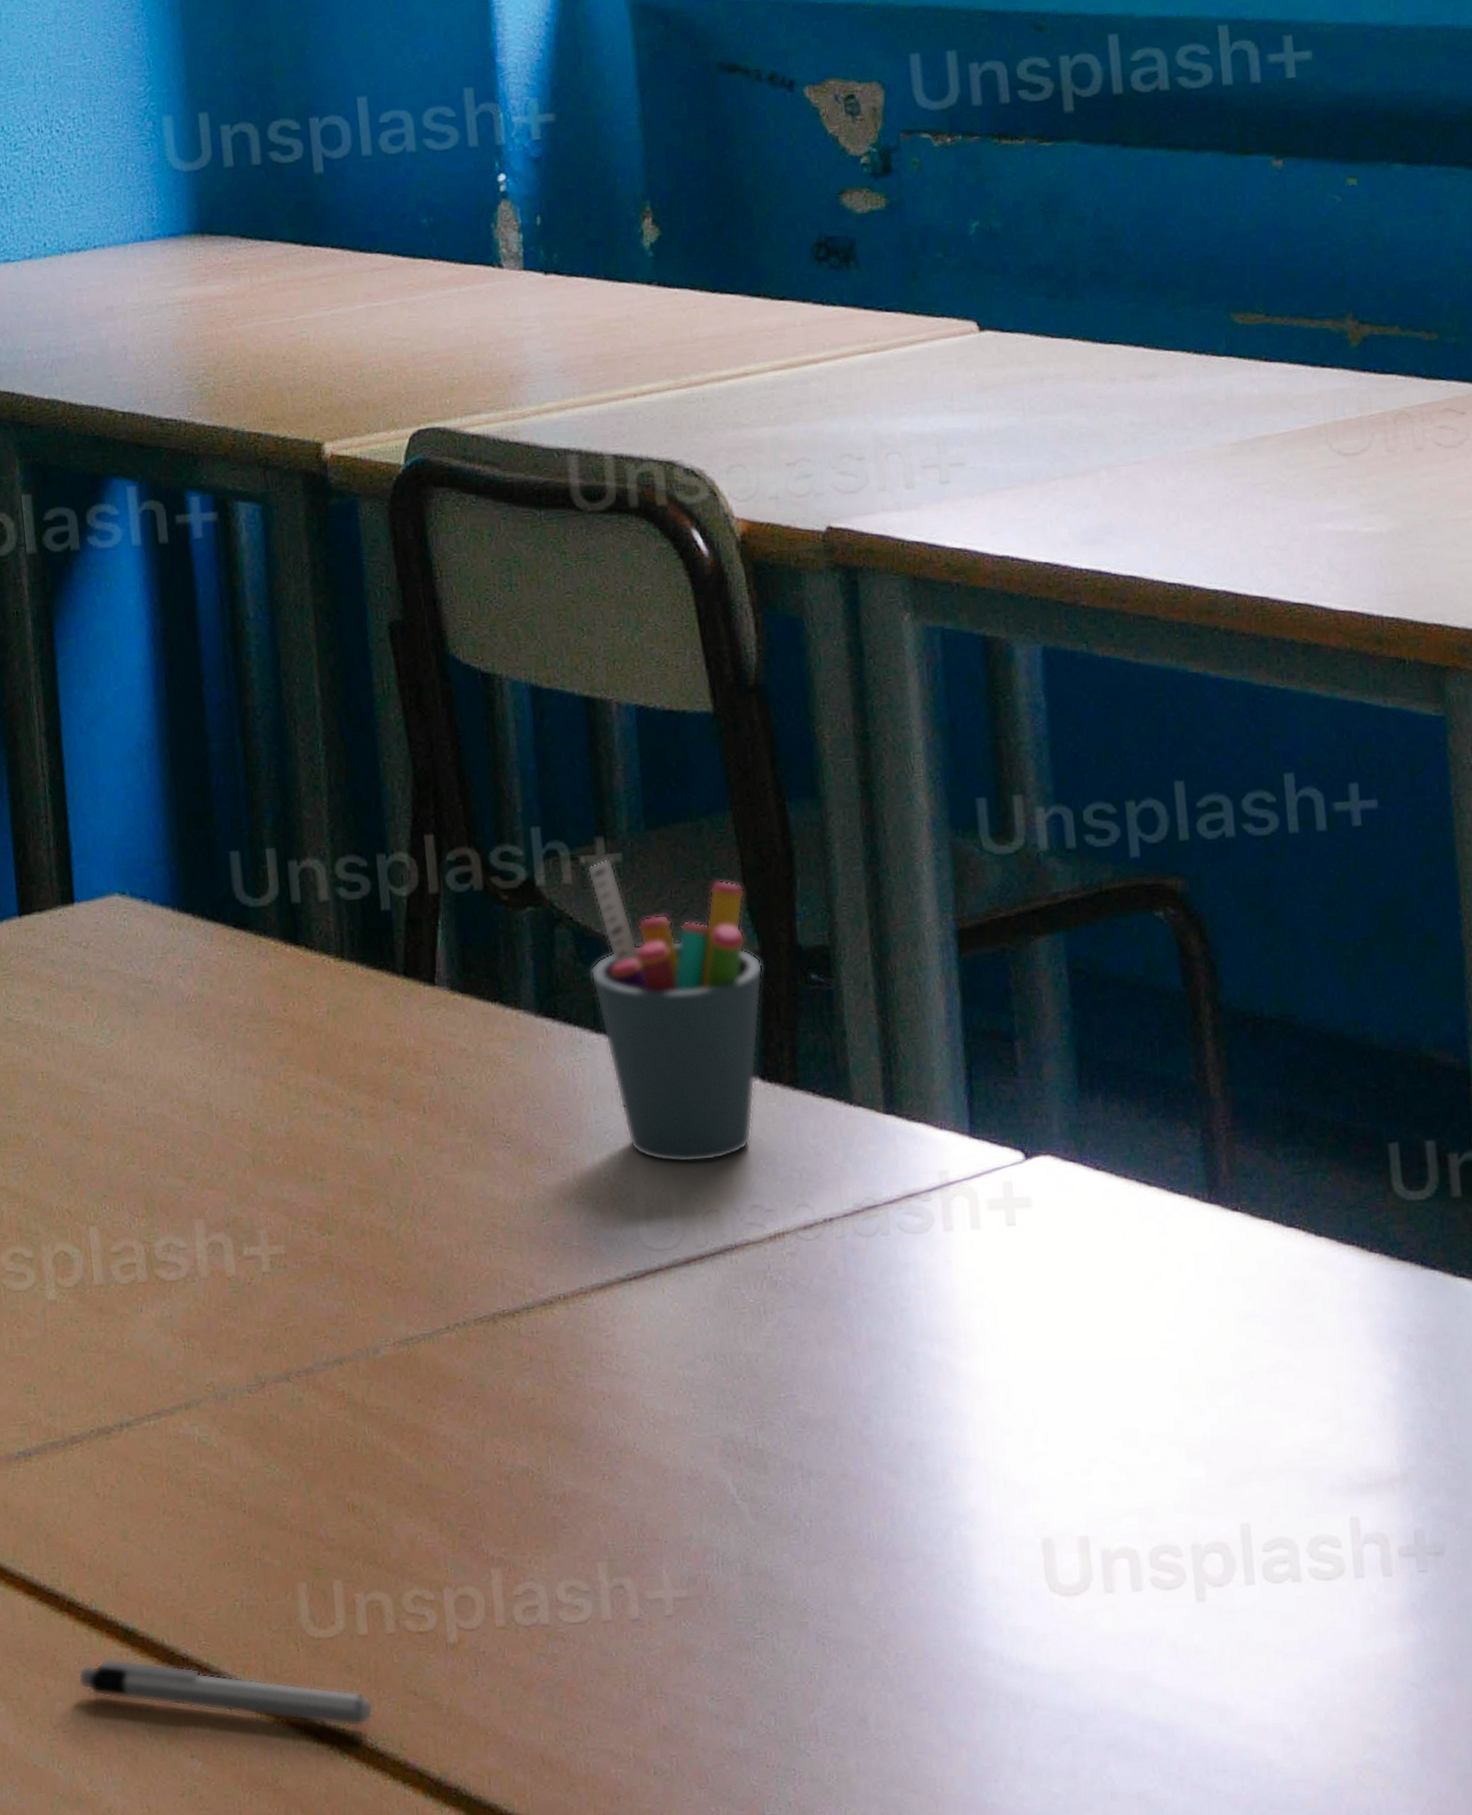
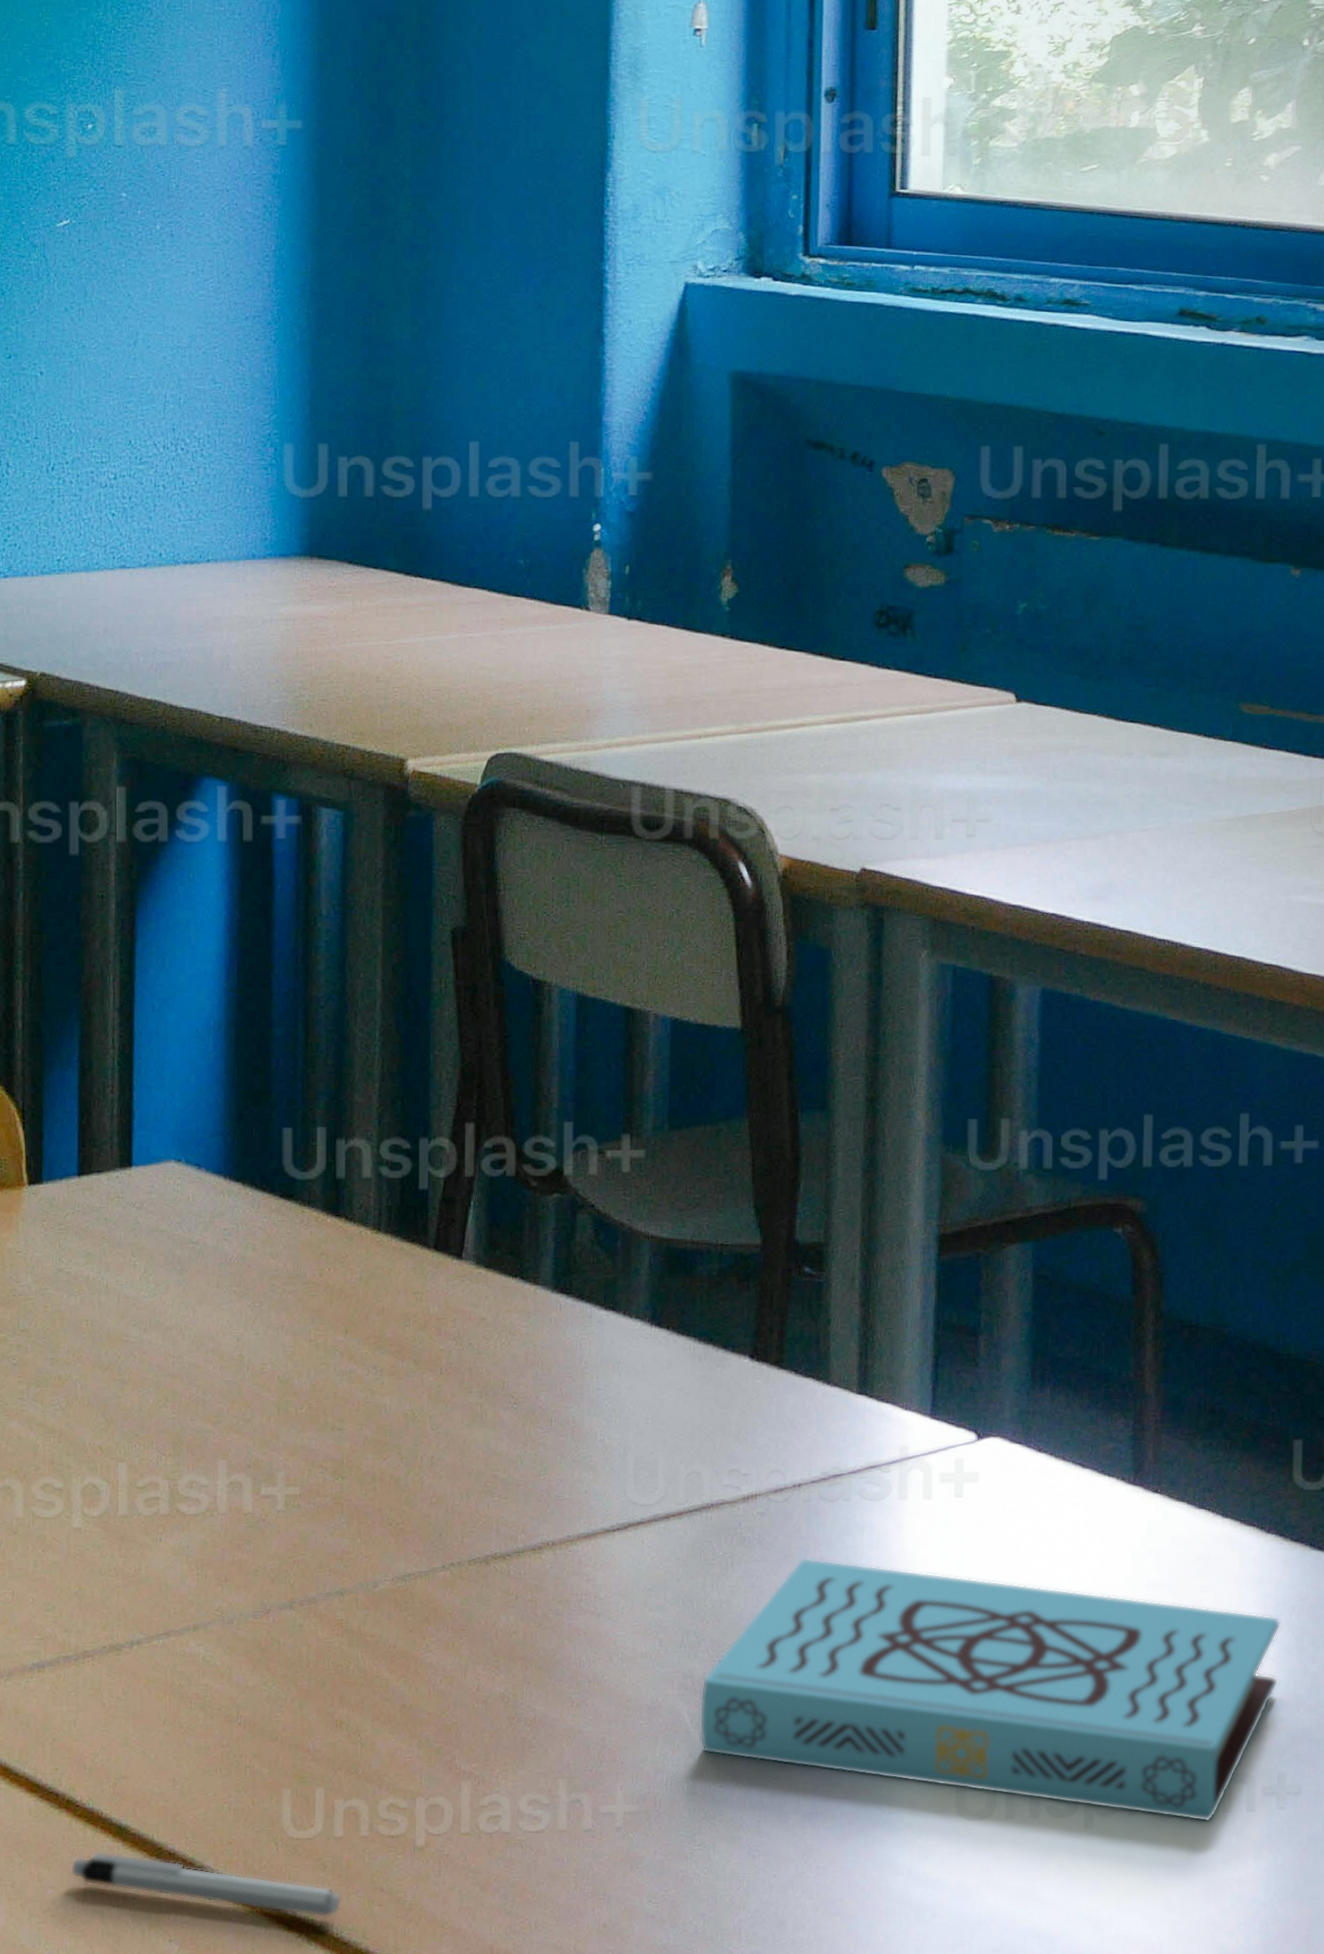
pen holder: present [586,859,763,1163] -> none [606,1154,762,1429]
book: none [744,1301,1404,1590] -> present [699,1558,1282,1822]

